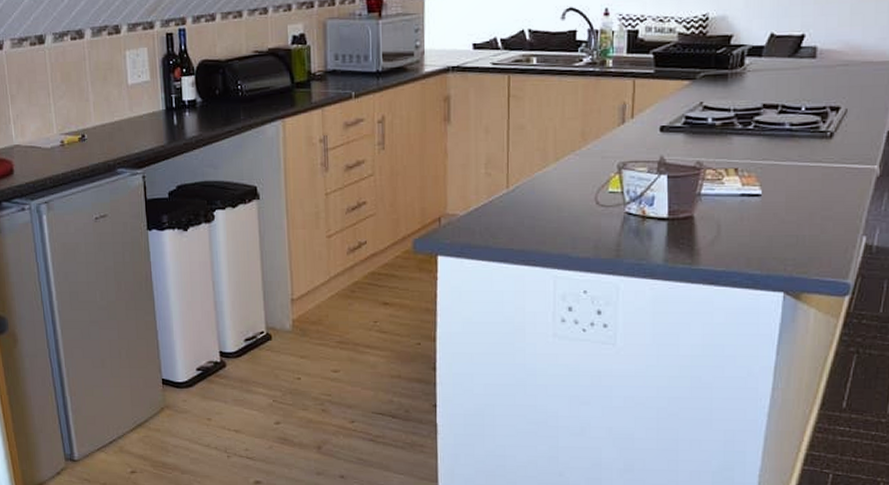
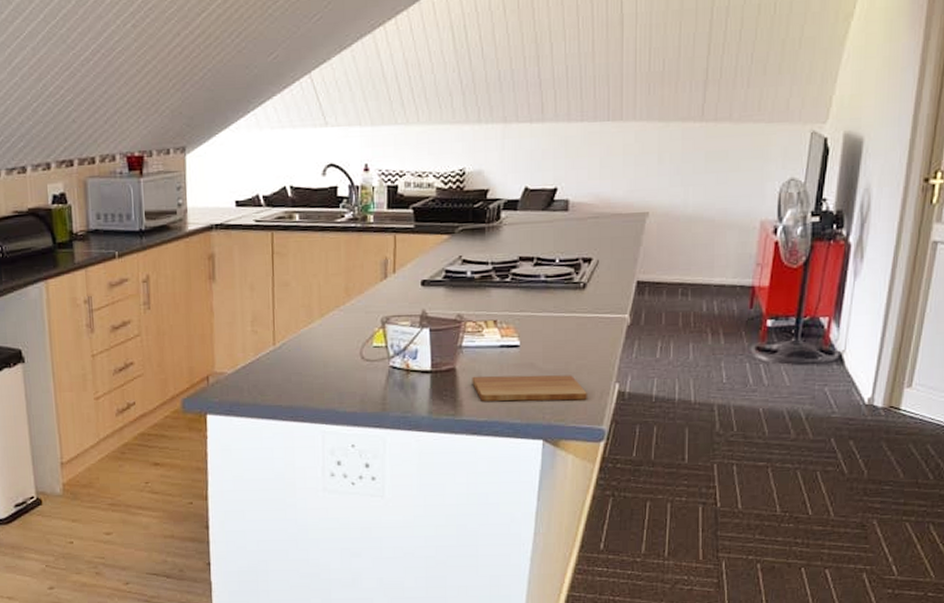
cutting board: none [710,224,832,253] -> present [472,375,587,402]

